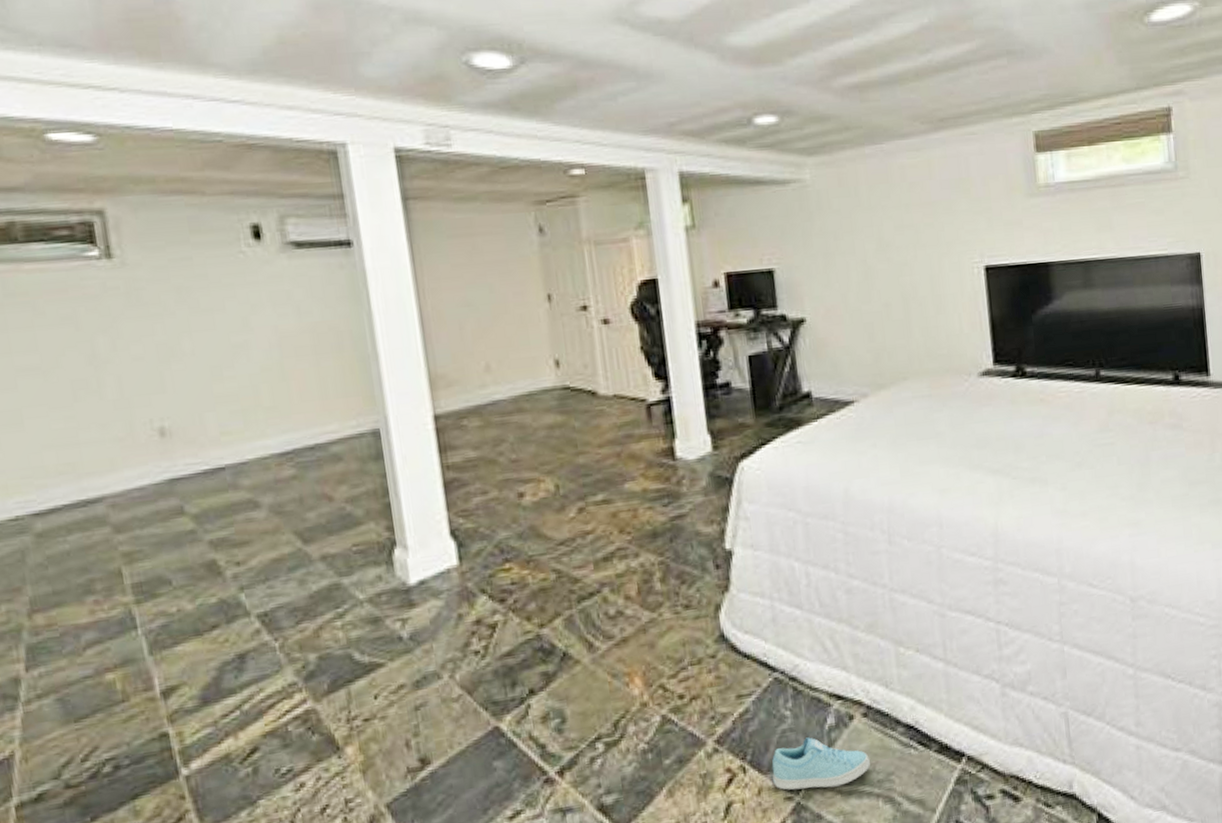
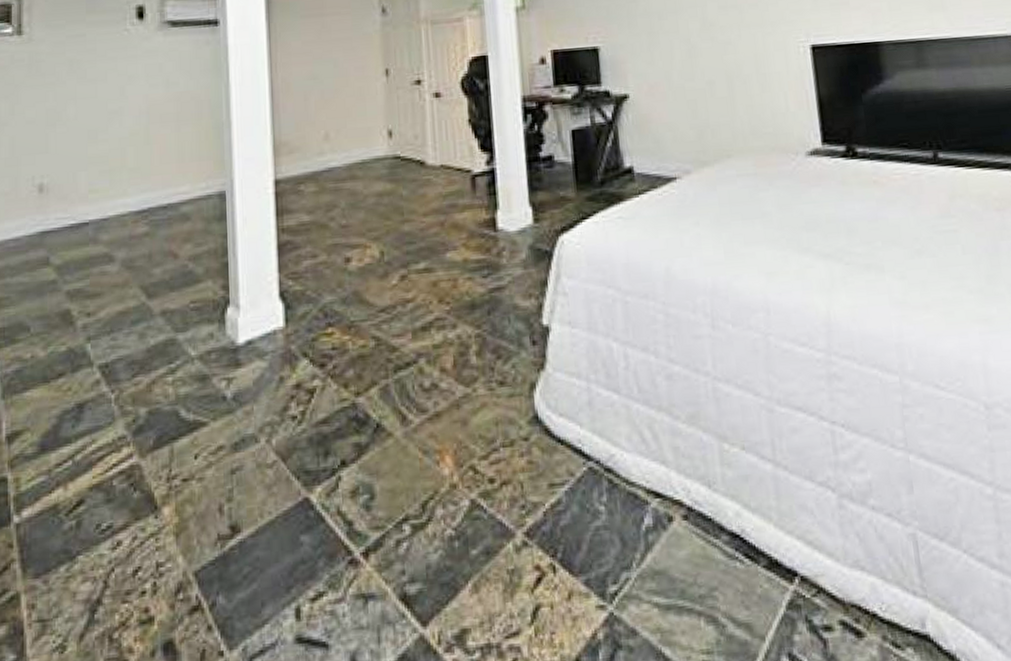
sneaker: present [771,737,870,790] -> none [583,538,691,599]

